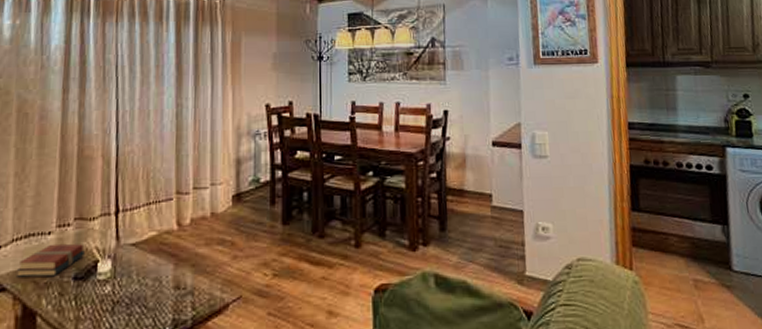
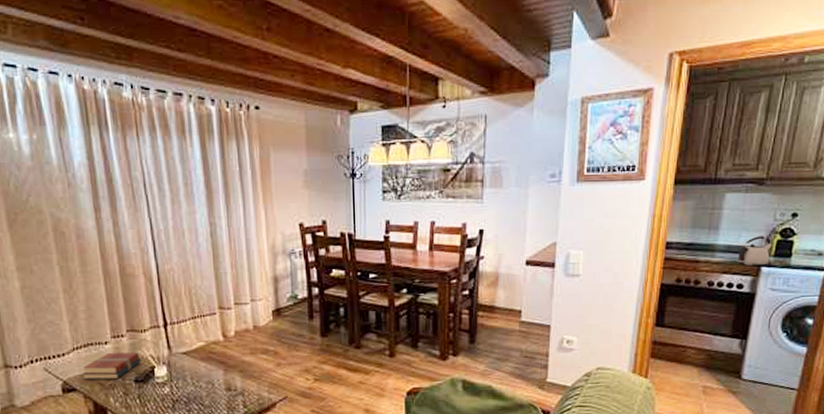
kettle: none [701,116,733,146] -> present [737,236,772,265]

